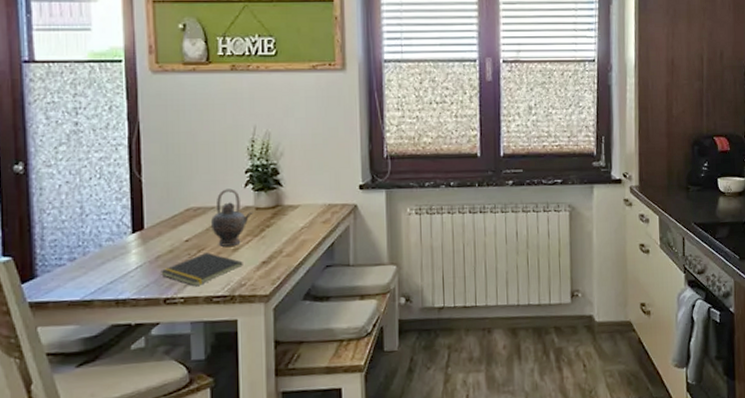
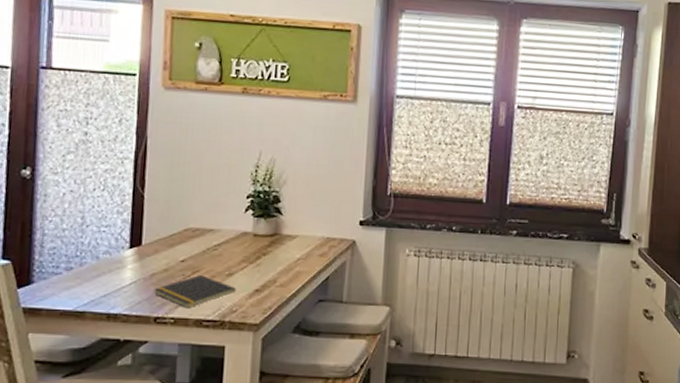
teapot: present [210,188,253,247] -> none [207,212,251,271]

